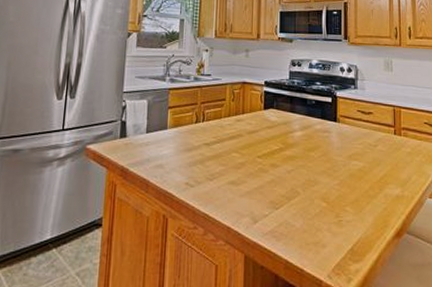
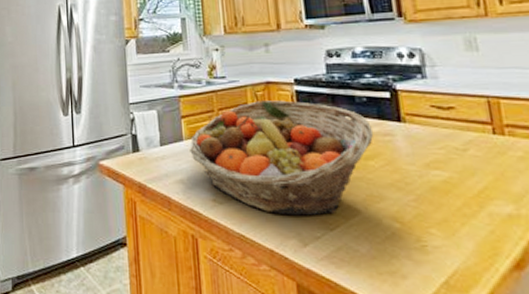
fruit basket: none [172,98,317,197] -> present [190,100,374,216]

